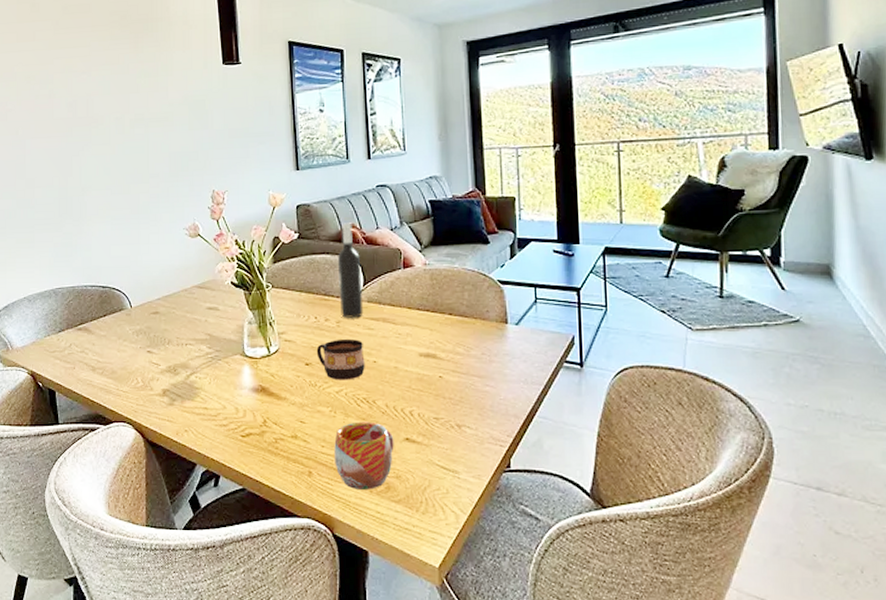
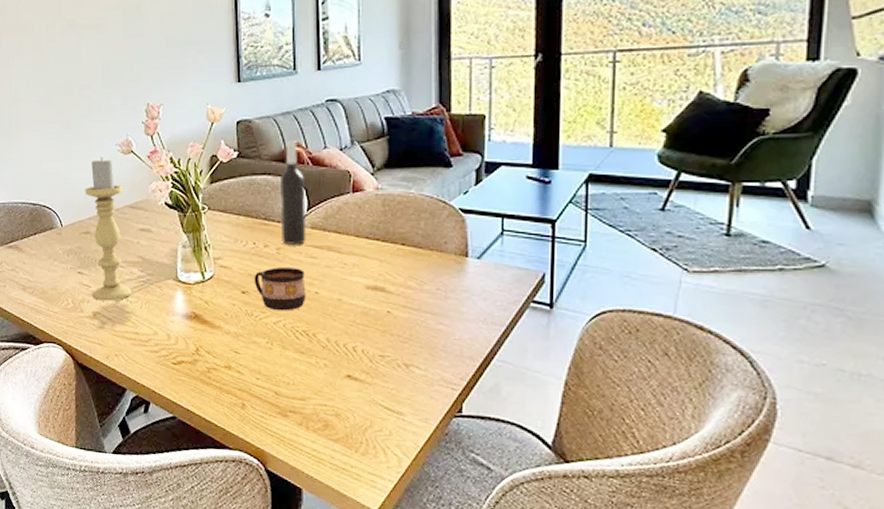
candle holder: none [154,240,200,378] -> present [85,157,131,301]
mug: present [334,422,394,490] -> none [270,355,335,426]

